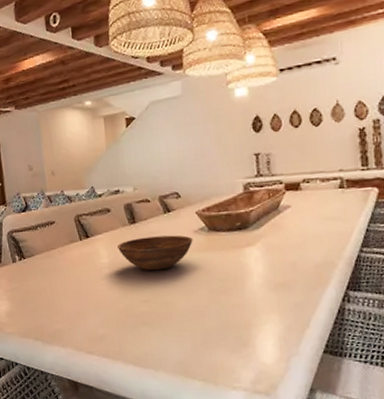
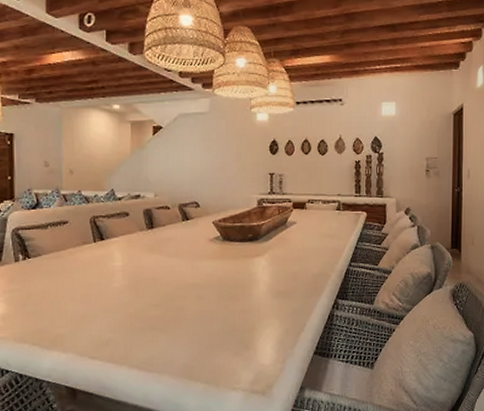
bowl: present [116,235,193,271] -> none [132,242,208,276]

